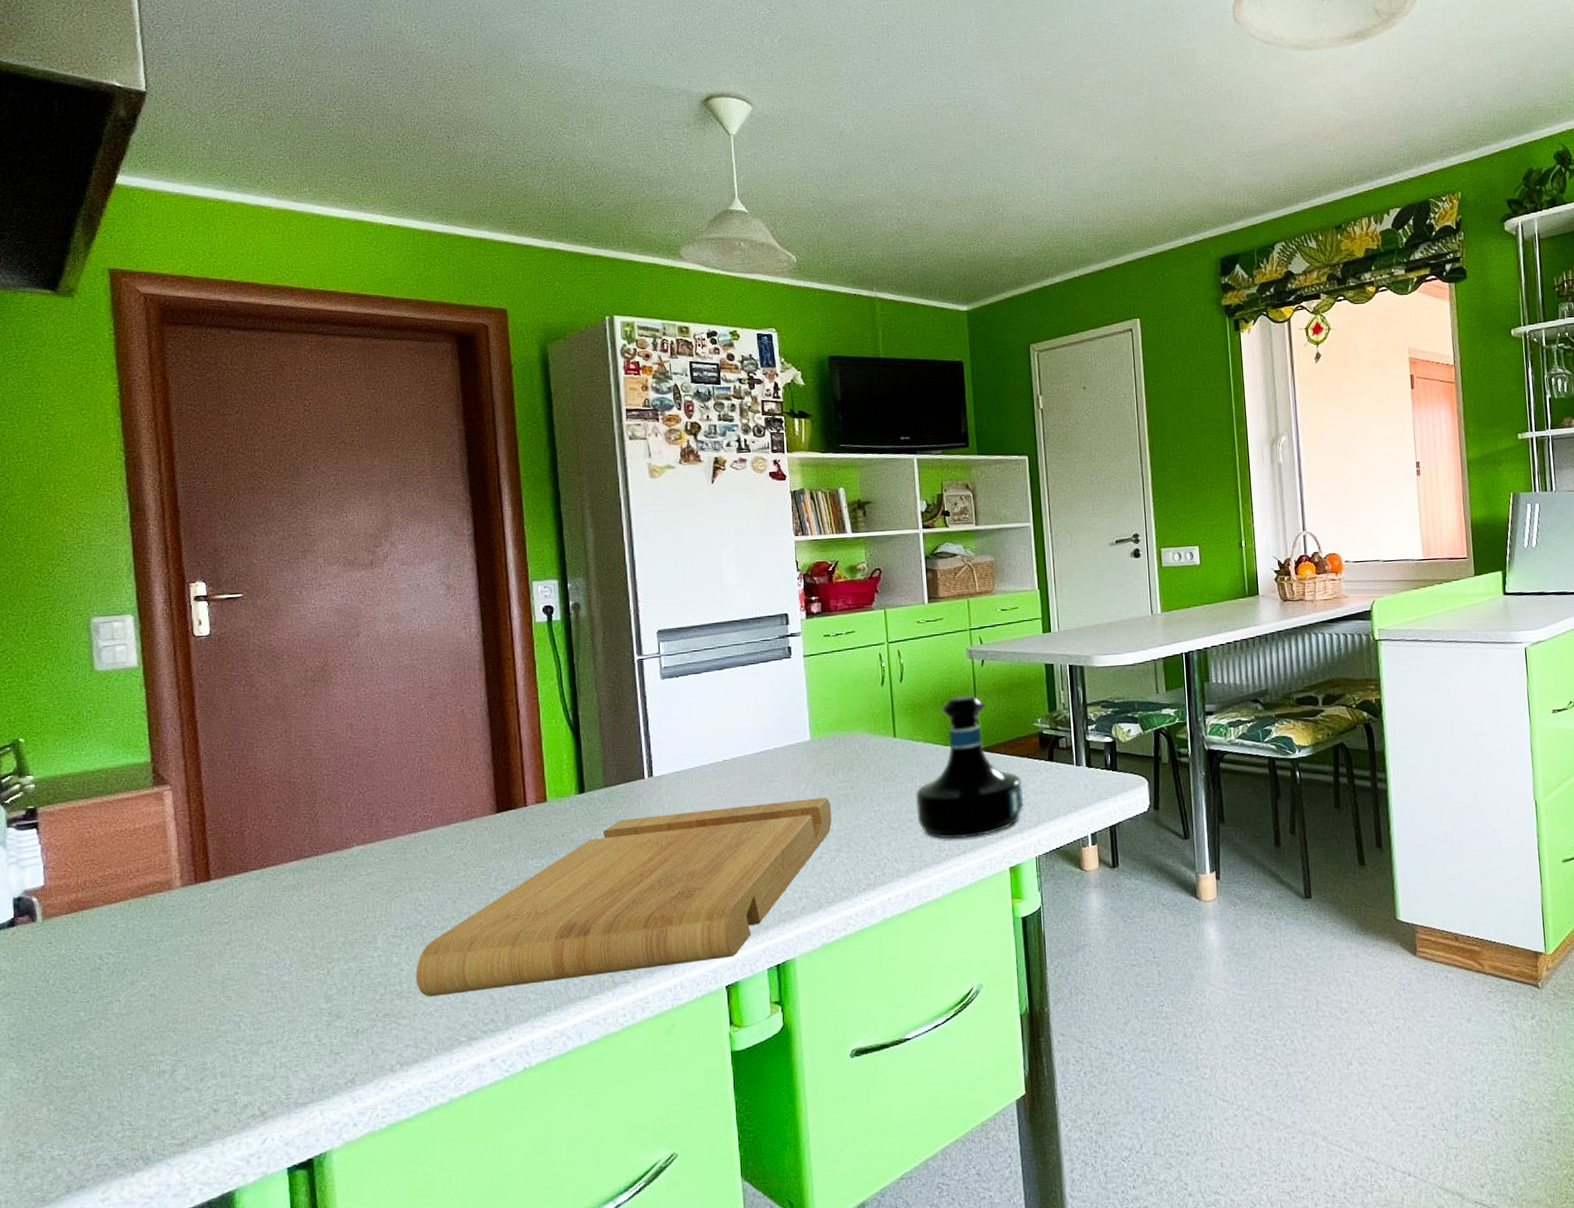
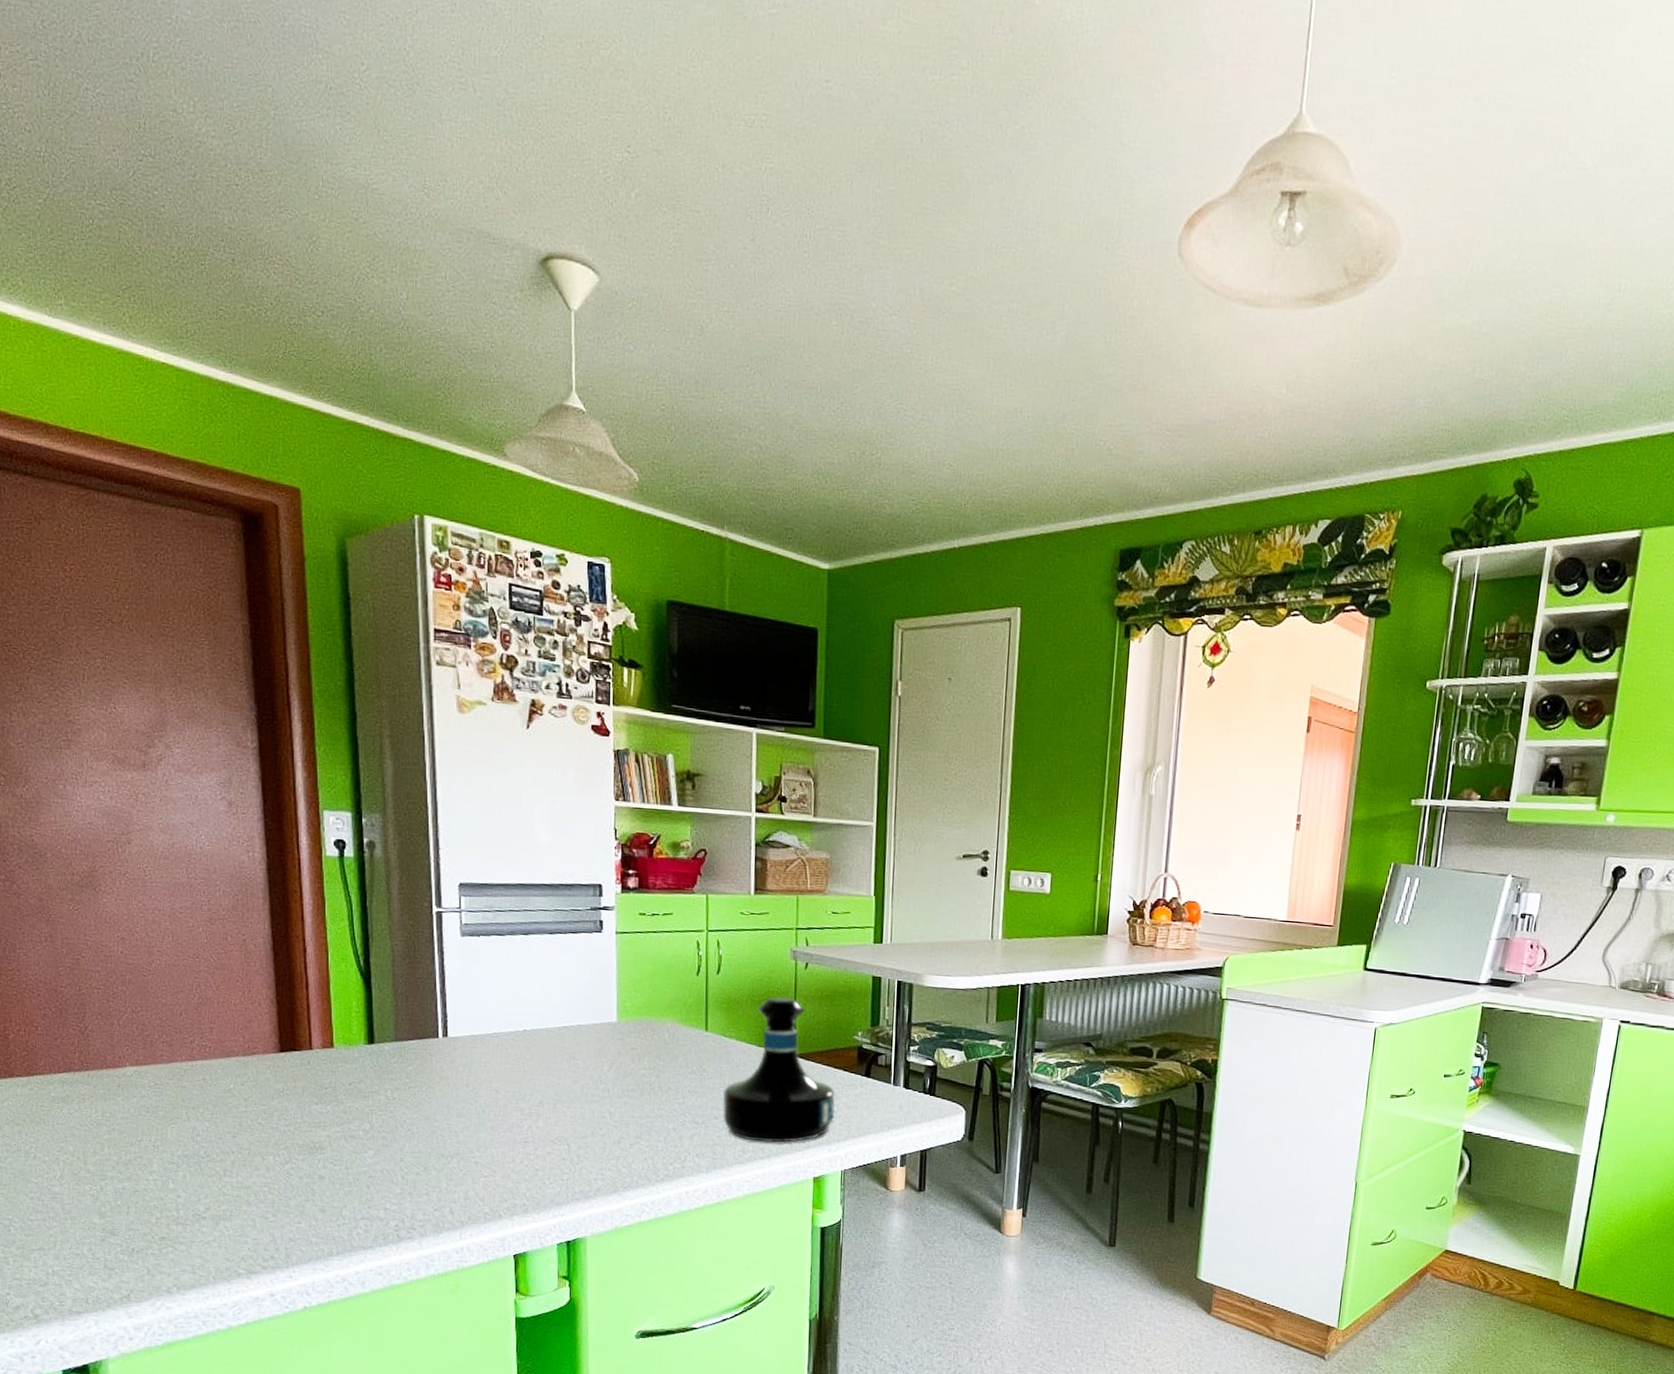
cutting board: present [415,797,832,997] -> none [193,1076,635,1228]

